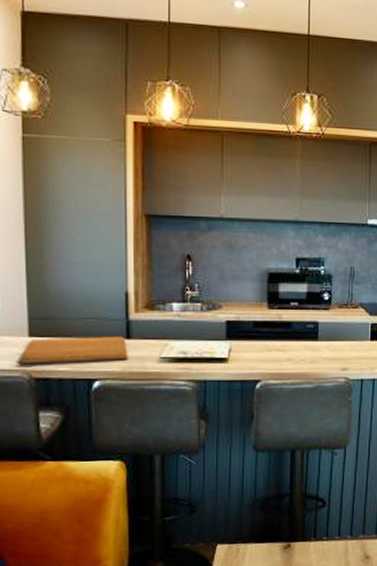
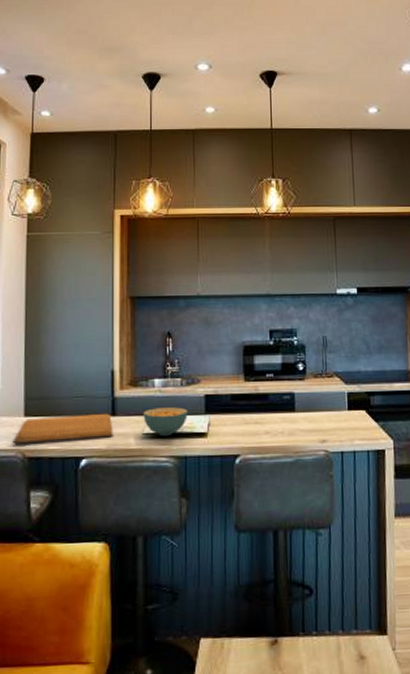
cereal bowl: none [161,332,208,361] -> present [143,407,188,437]

